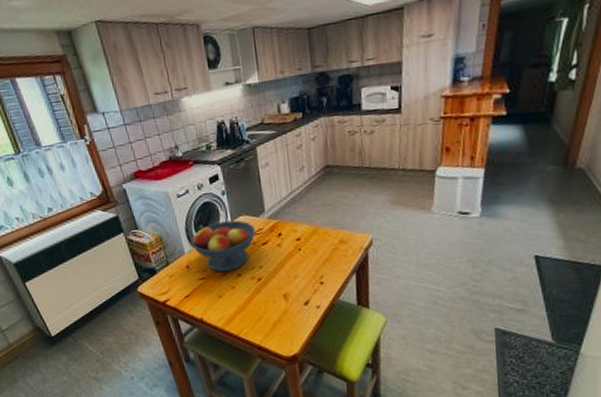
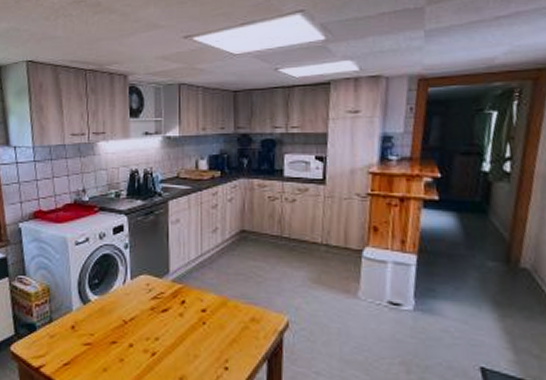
fruit bowl: present [190,220,256,273] -> none [81,278,157,340]

